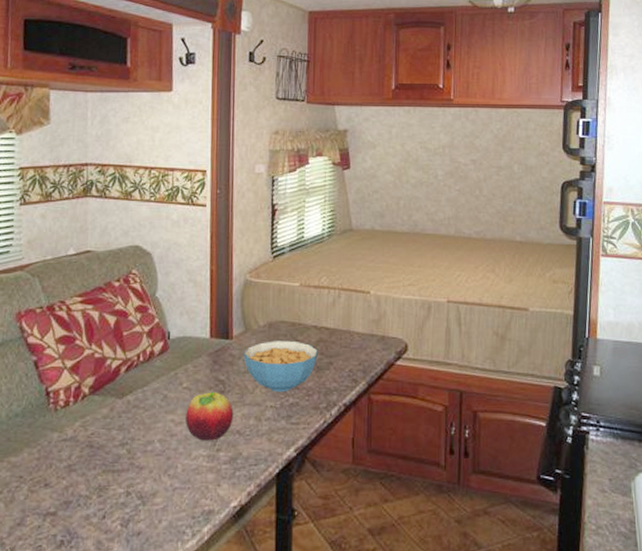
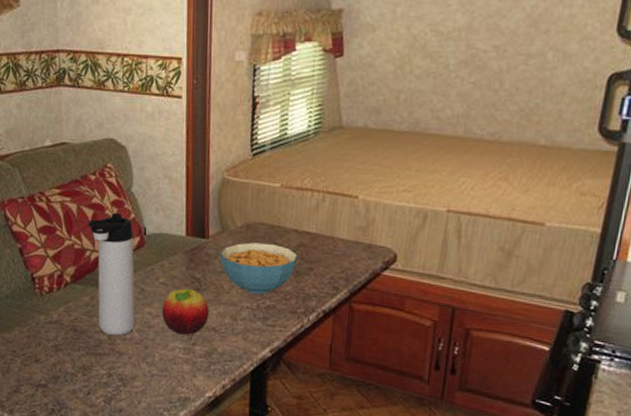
thermos bottle: none [110,318,158,449] -> present [88,212,135,336]

